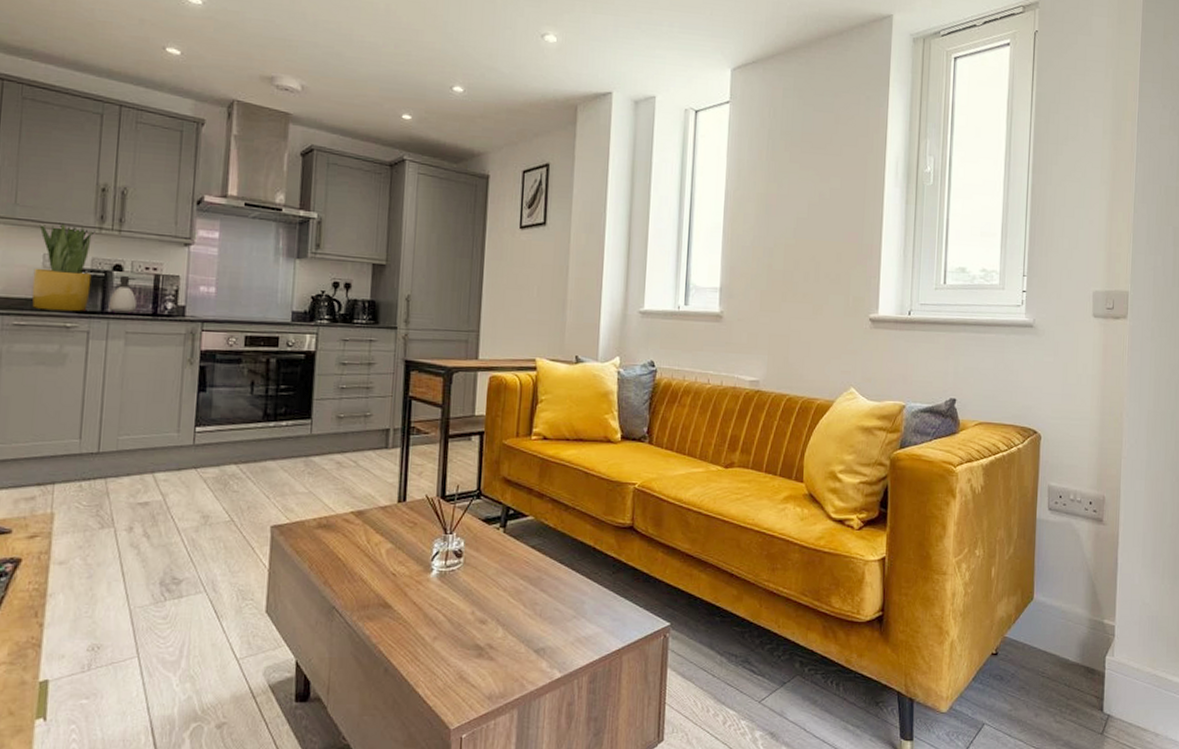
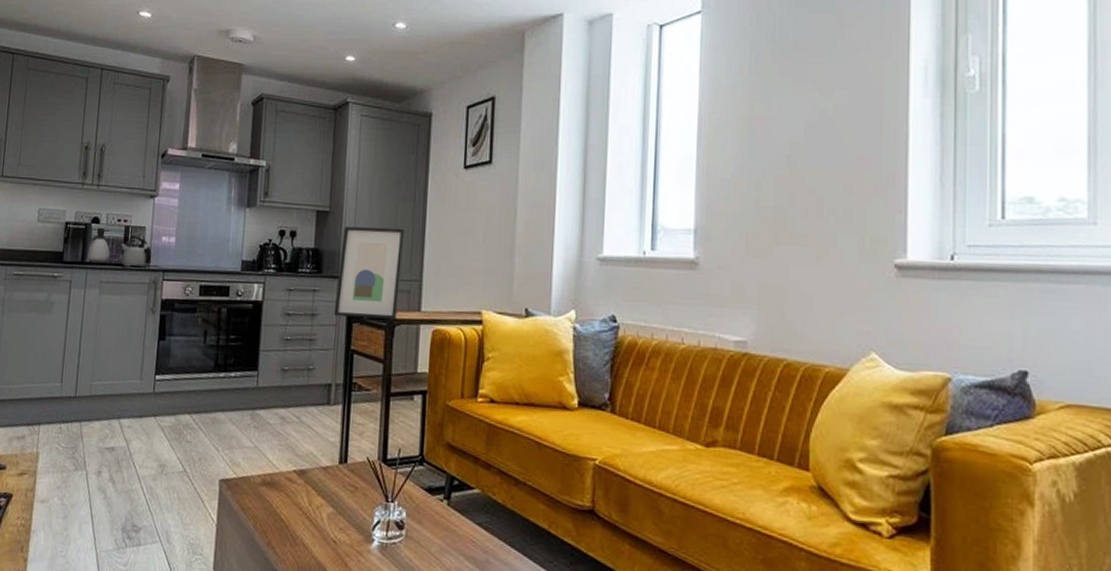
planter: present [31,223,96,312] -> none [28,180,79,263]
kettle: none [149,285,188,317] -> present [120,236,152,267]
picture frame: none [391,280,464,367] -> present [333,226,406,319]

